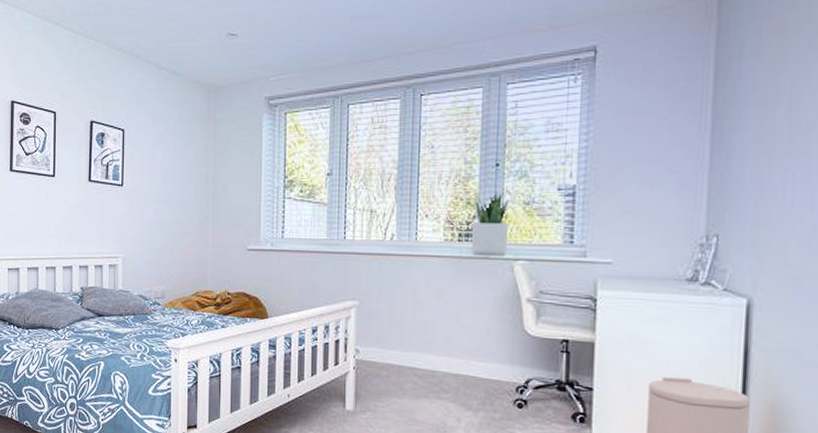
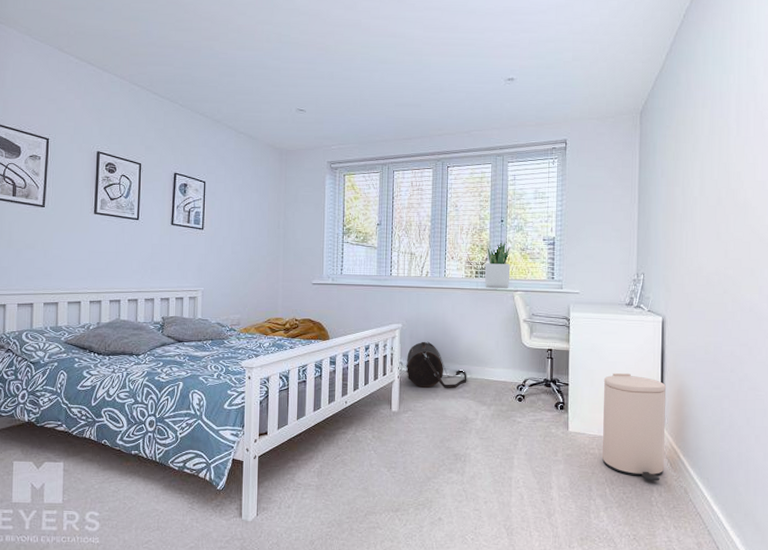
duffel bag: none [363,324,446,387] -> present [406,341,467,389]

